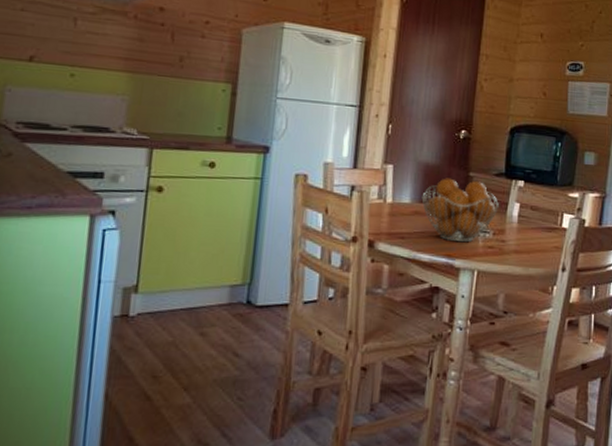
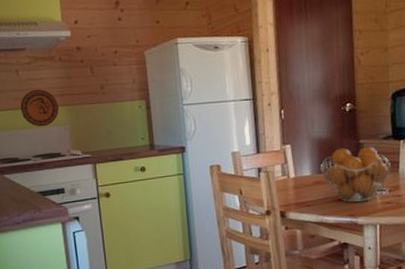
decorative plate: none [68,45,121,93] -> present [20,89,59,127]

